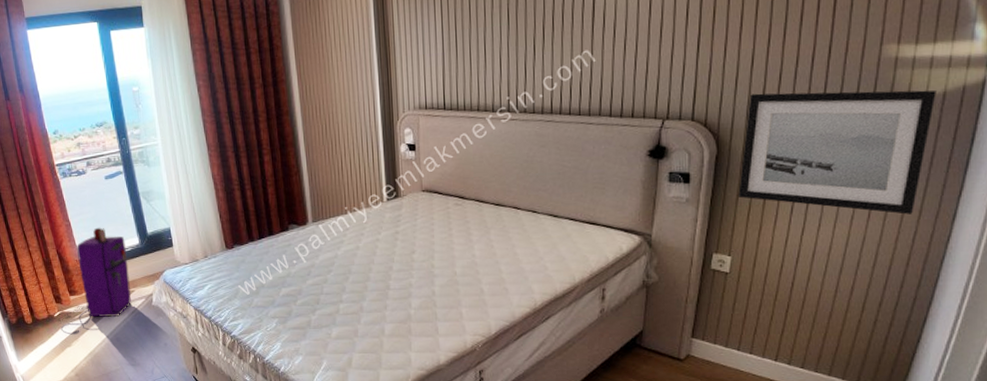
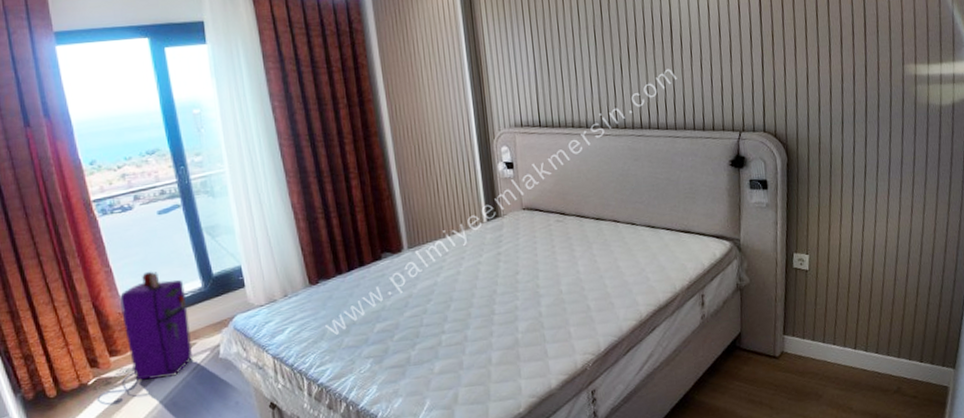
wall art: present [738,90,936,215] -> none [808,102,948,208]

